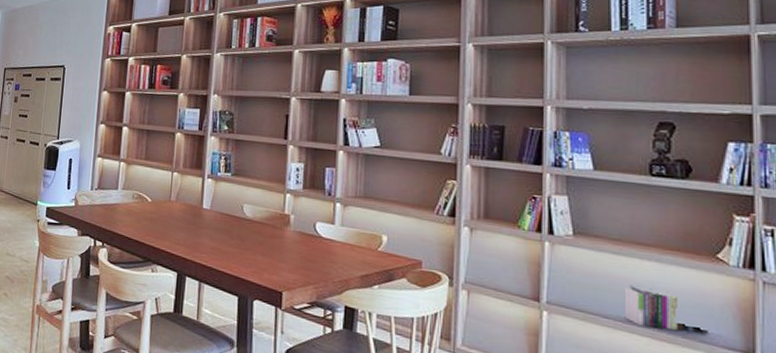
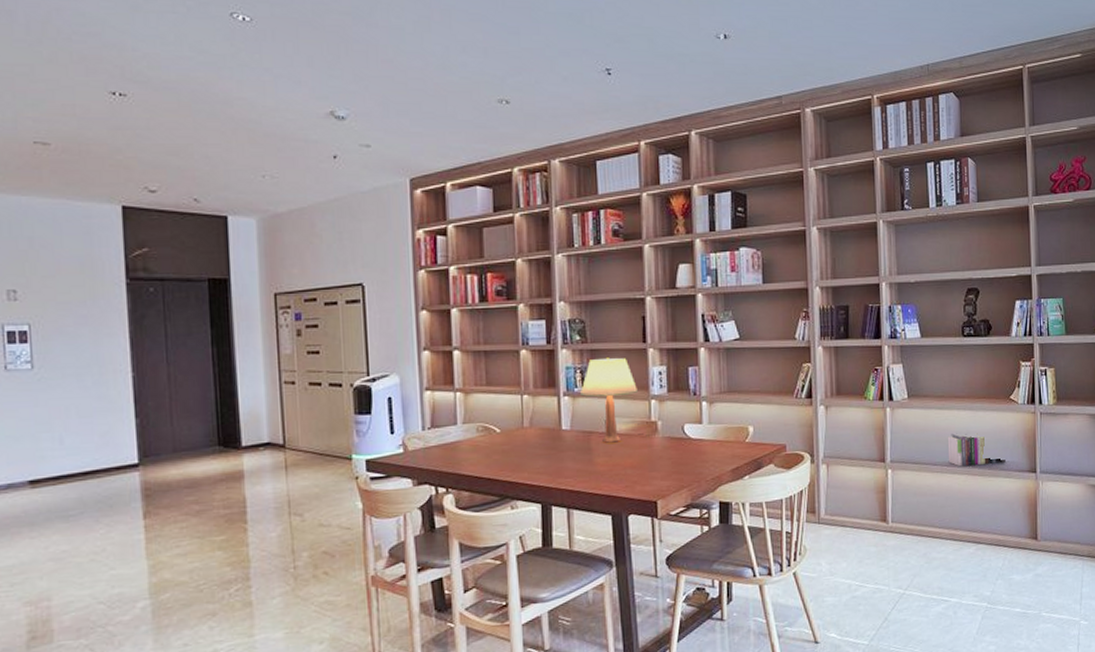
table lamp: none [223,147,276,229] -> present [580,356,639,444]

